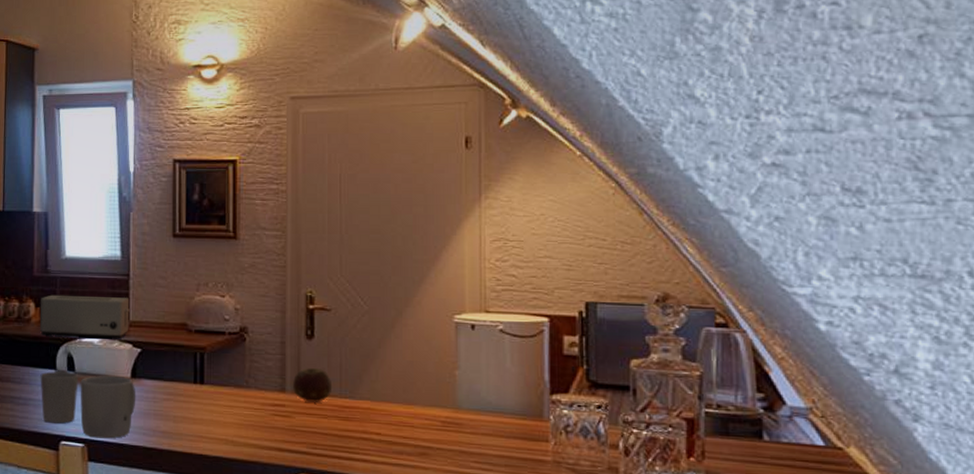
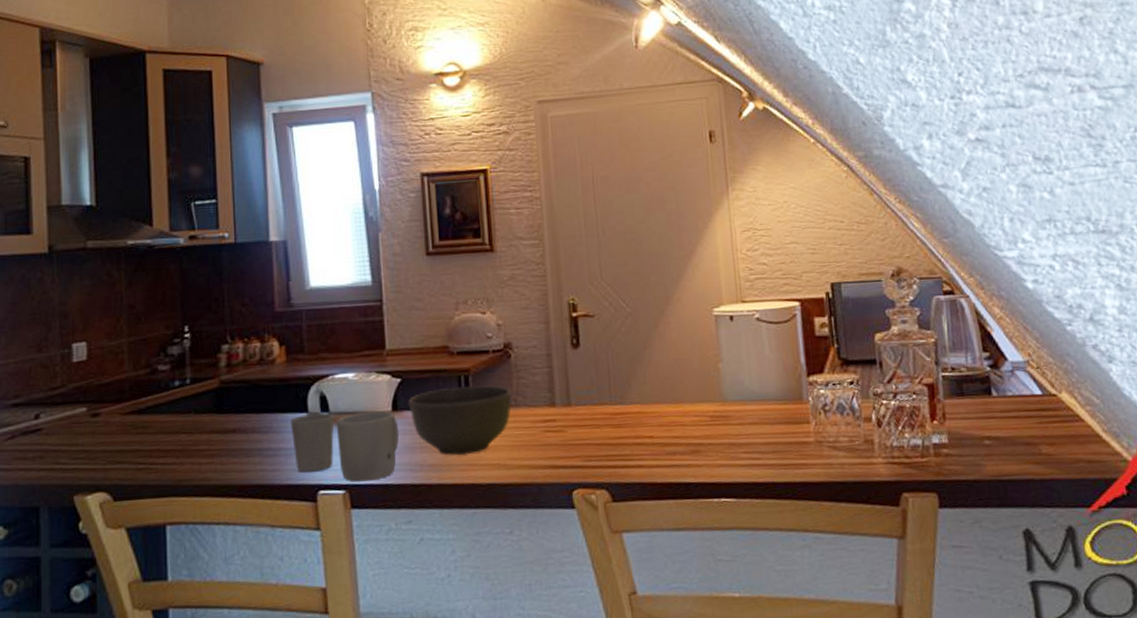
toaster: present [40,294,130,339] -> none [285,325,386,377]
bowl: none [147,362,244,427] -> present [408,384,512,456]
fruit: present [293,368,333,402] -> none [562,377,602,413]

